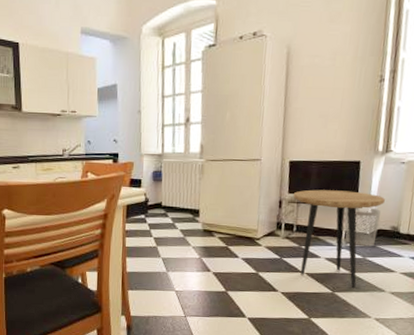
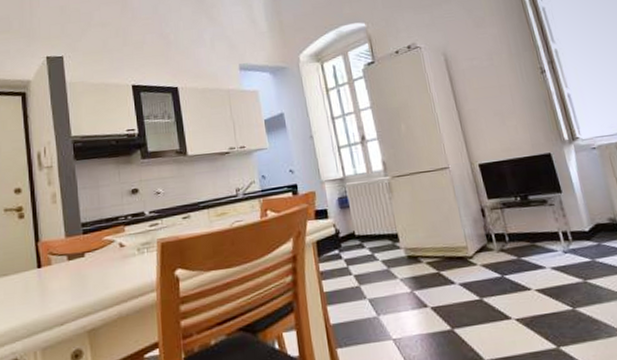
side table: present [293,189,385,288] -> none [493,185,597,299]
wastebasket: present [344,206,381,247] -> none [552,200,598,247]

